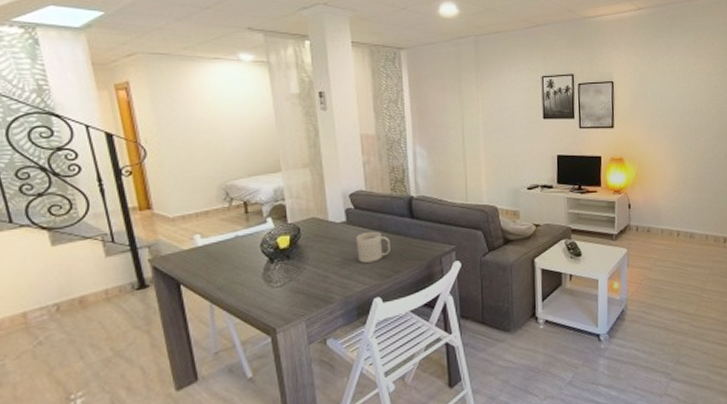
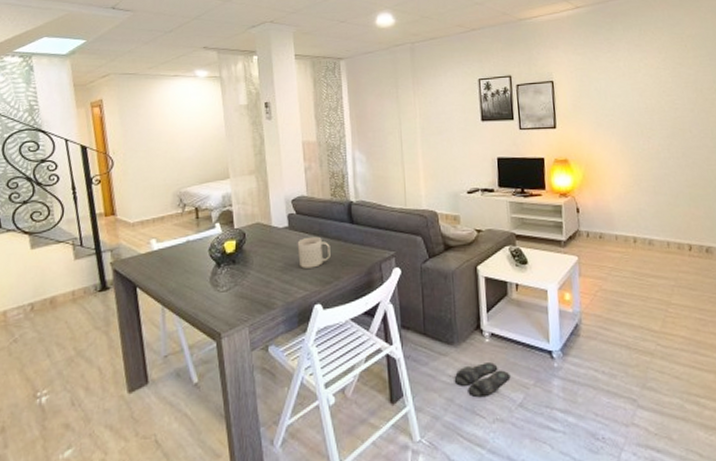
slippers: none [511,346,562,379] -> present [455,362,511,398]

